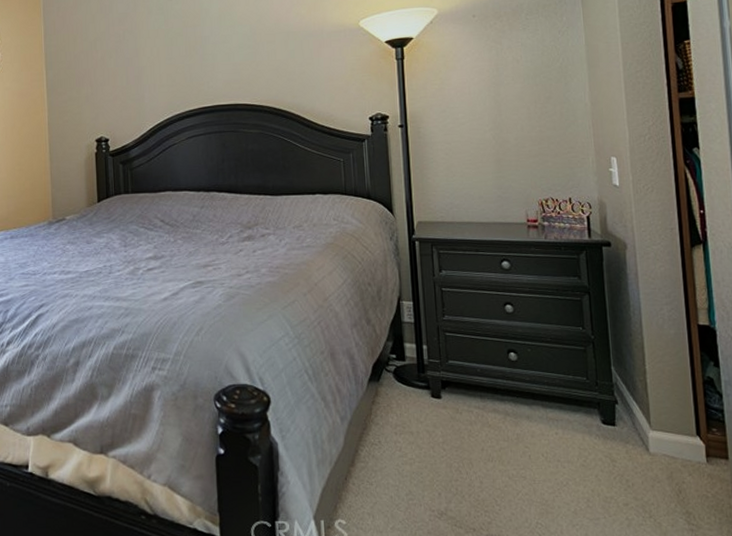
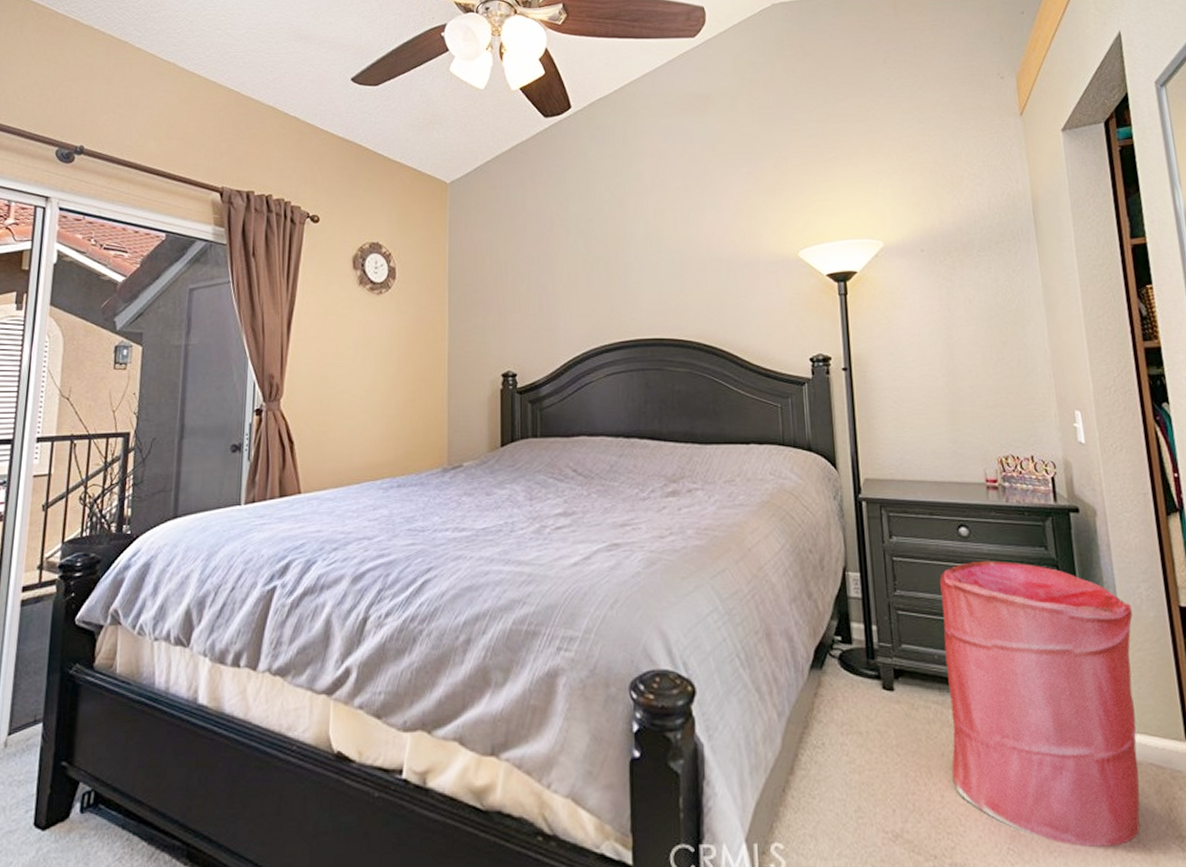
laundry hamper: none [483,289,655,521] -> present [940,560,1140,847]

